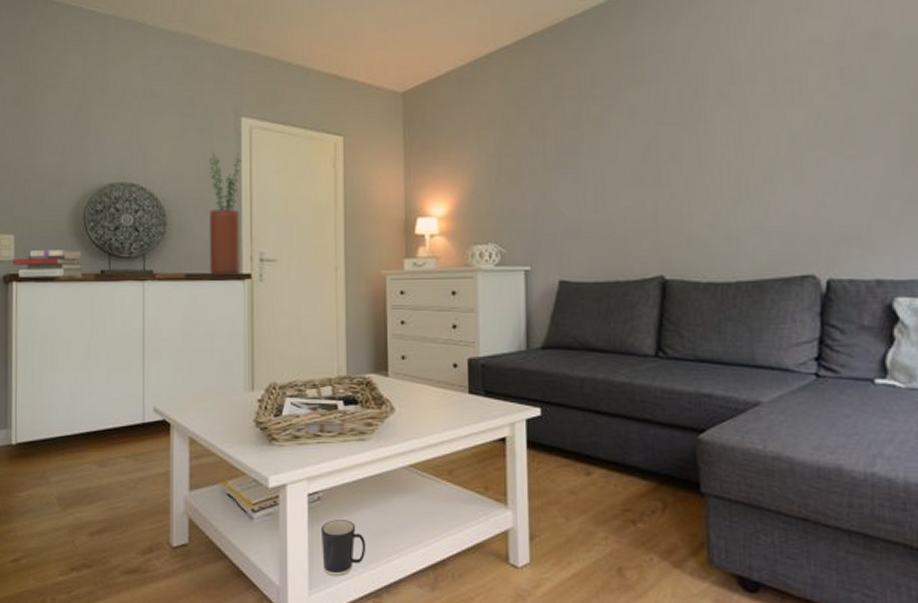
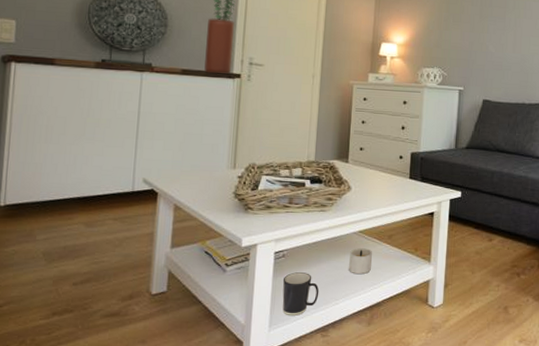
books: present [13,249,83,280] -> none [12,36,84,65]
candle: none [401,487,429,523] -> present [349,248,372,275]

